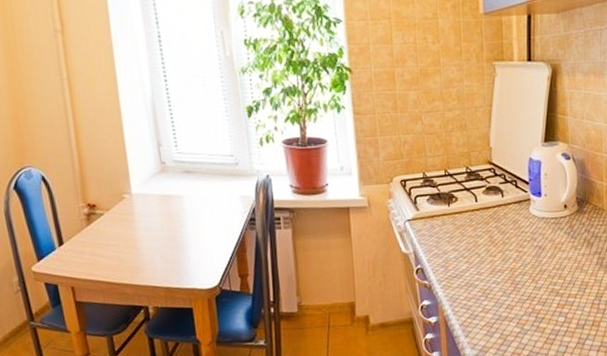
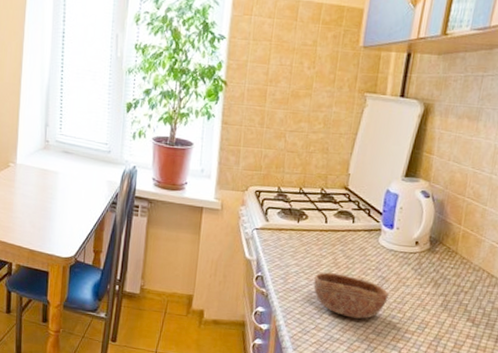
bowl: none [474,251,547,293] -> present [313,272,389,319]

